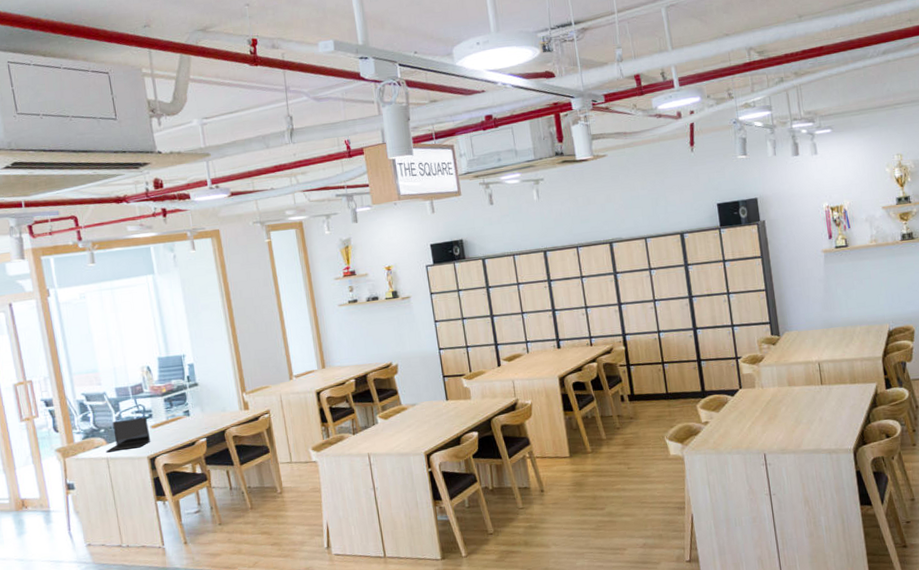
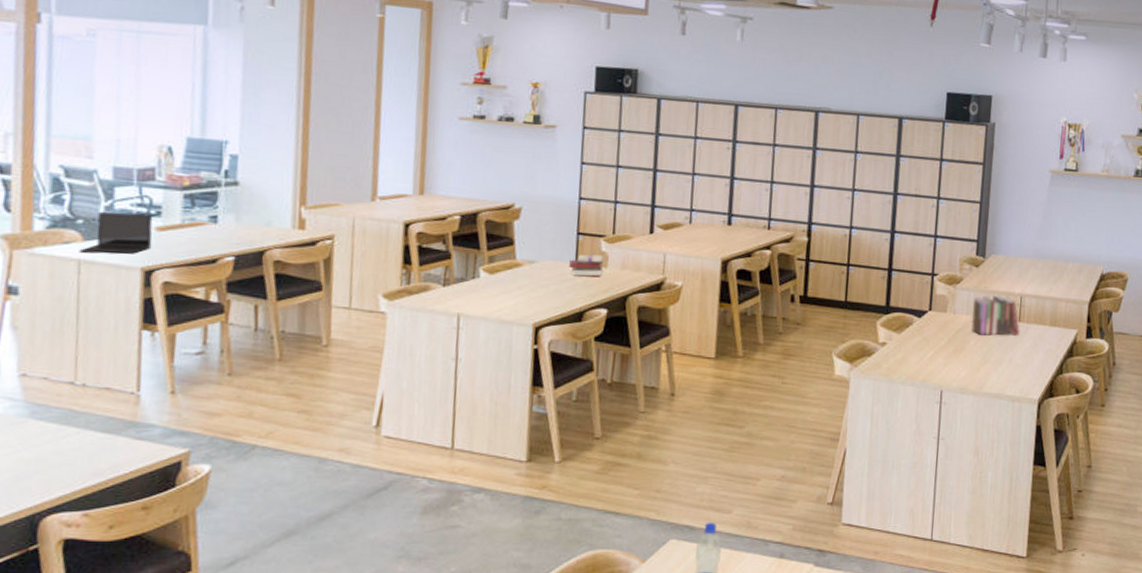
books: none [441,390,469,410] -> present [569,254,603,277]
books: none [777,365,824,403] -> present [971,295,1020,337]

